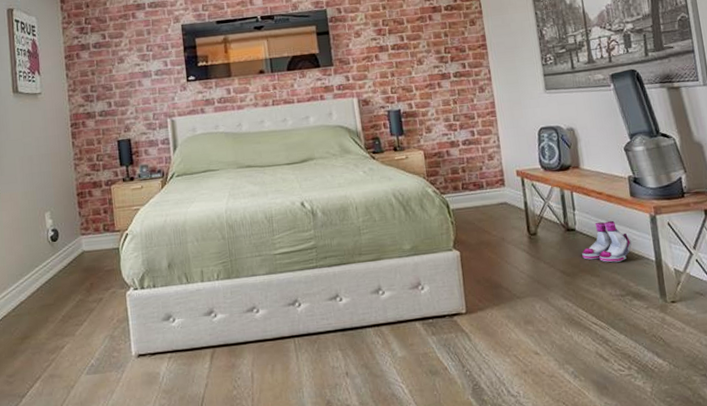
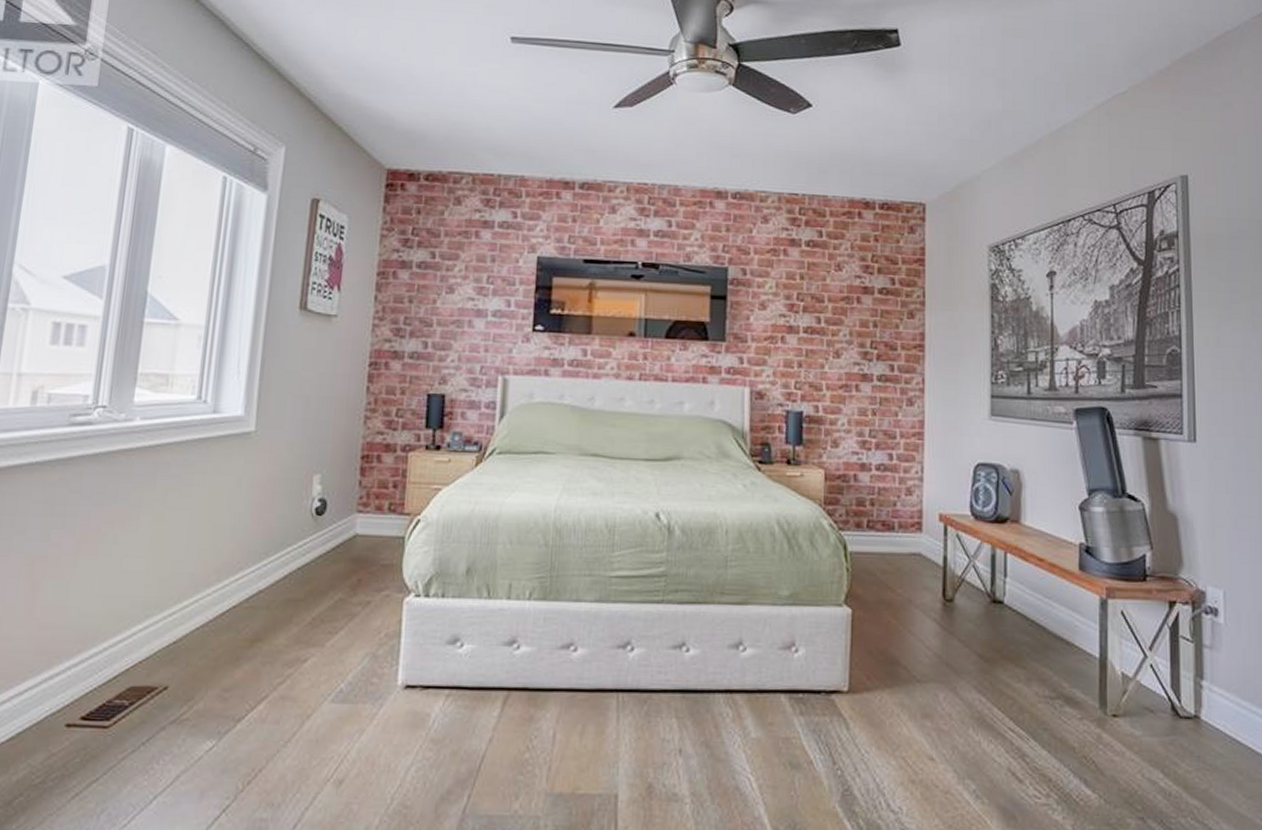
boots: present [582,220,632,263] -> none [1008,596,1072,653]

